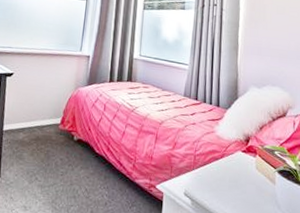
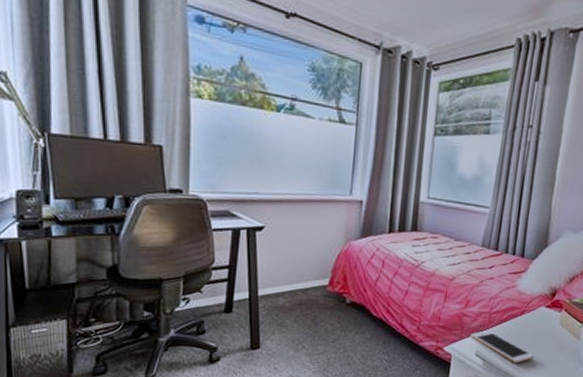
cell phone: none [178,171,237,205] -> present [470,330,535,364]

